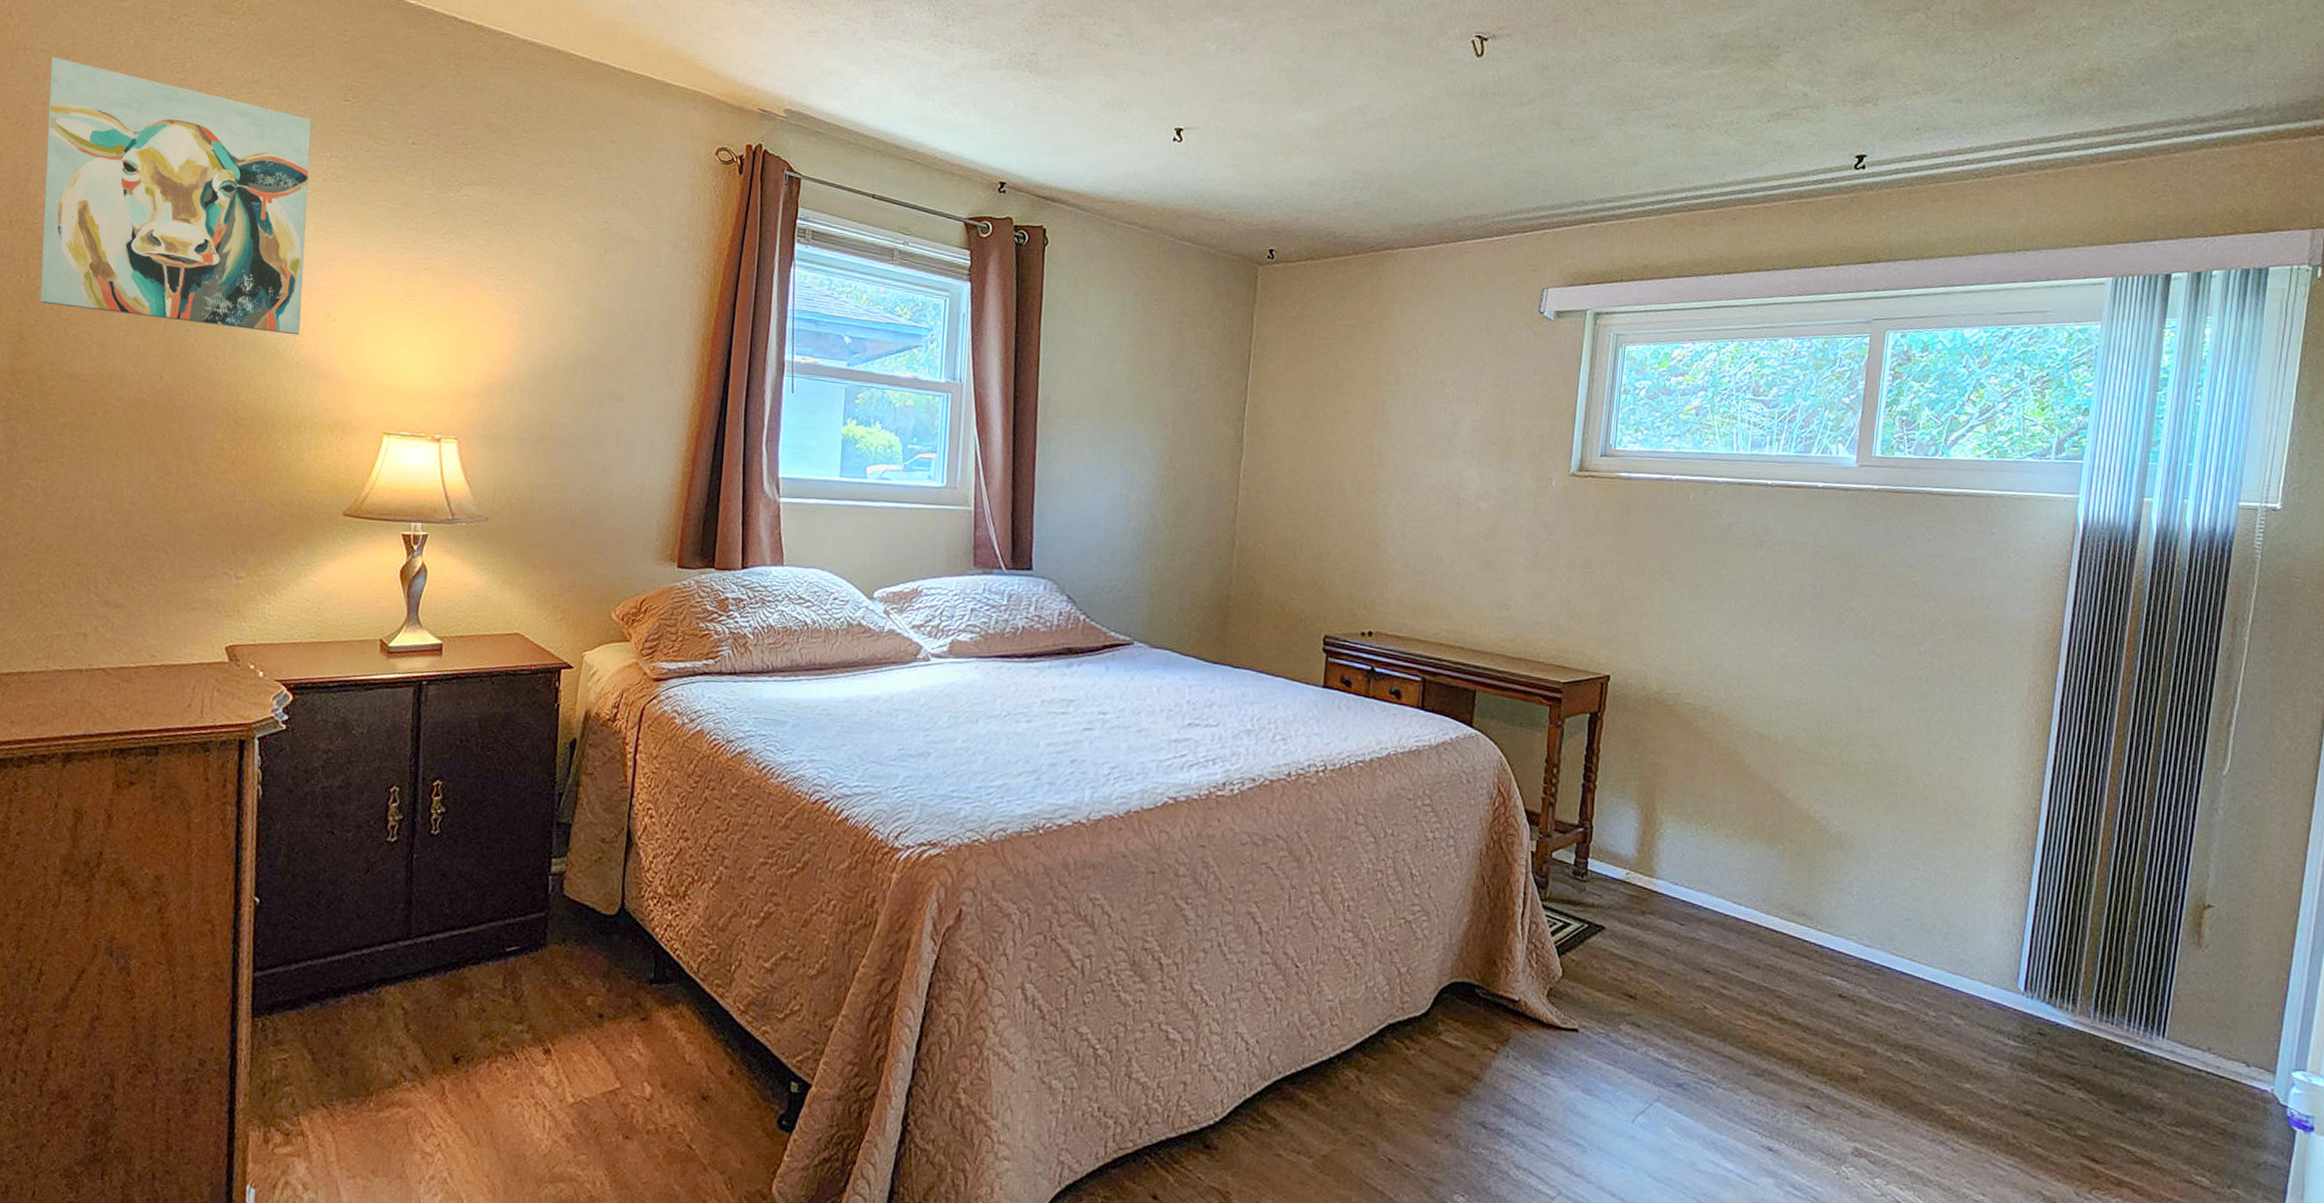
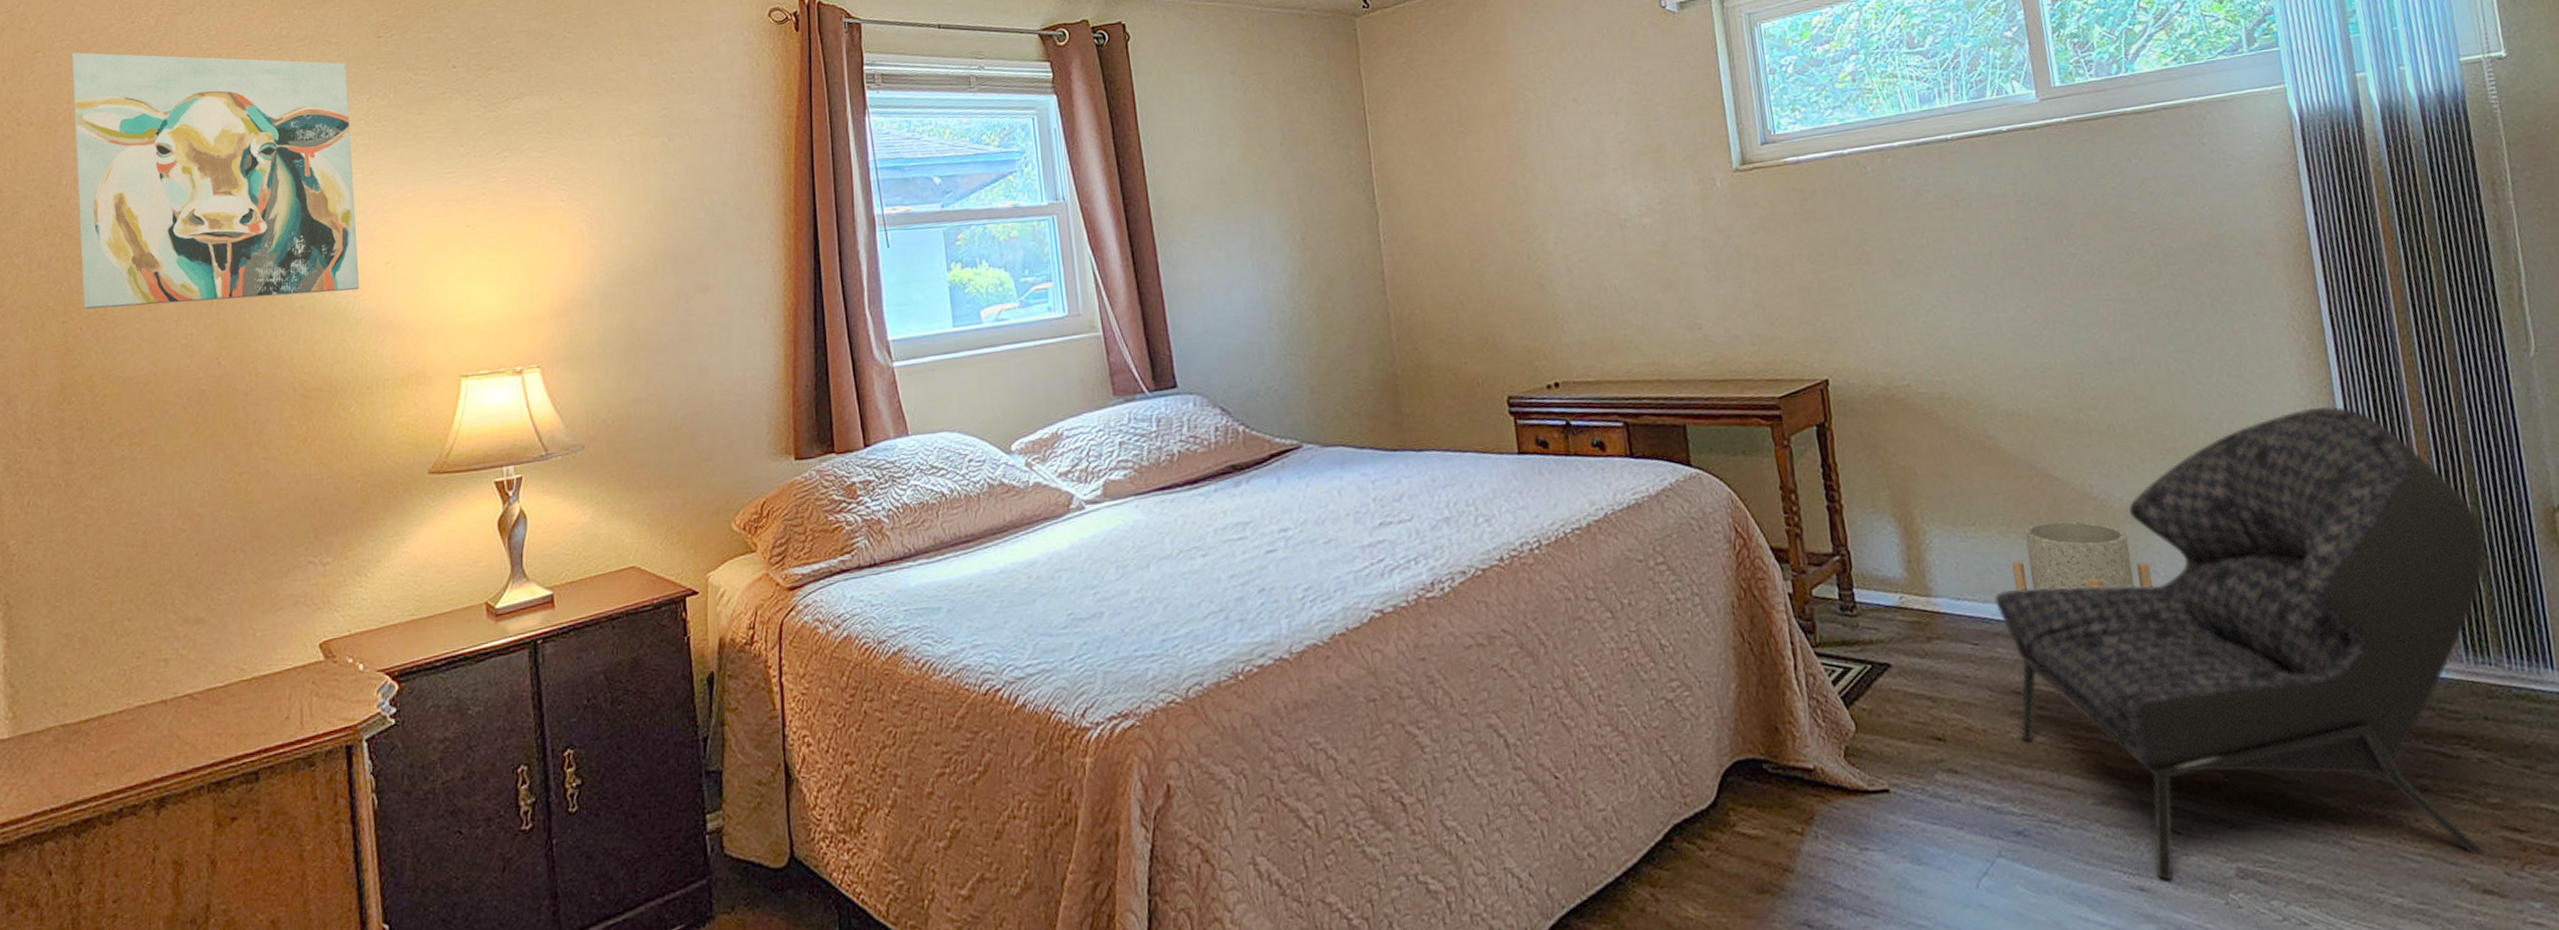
armchair: none [1701,781,2137,1175] -> present [1994,406,2486,880]
planter: none [1727,833,1847,906] -> present [2011,521,2153,591]

